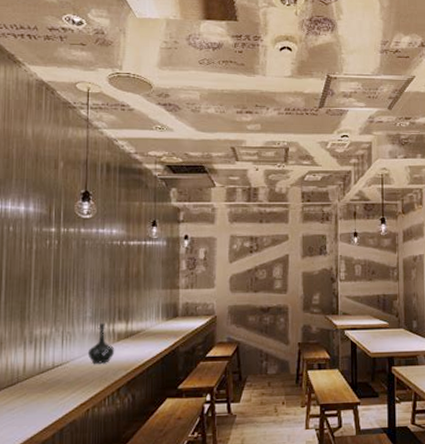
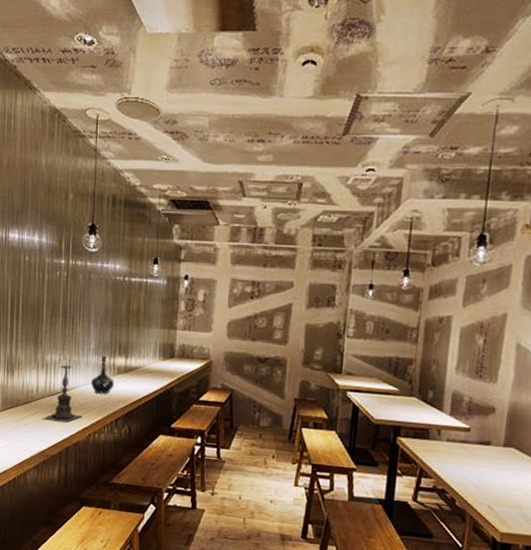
candle holder: none [30,334,80,402] -> present [42,362,83,424]

